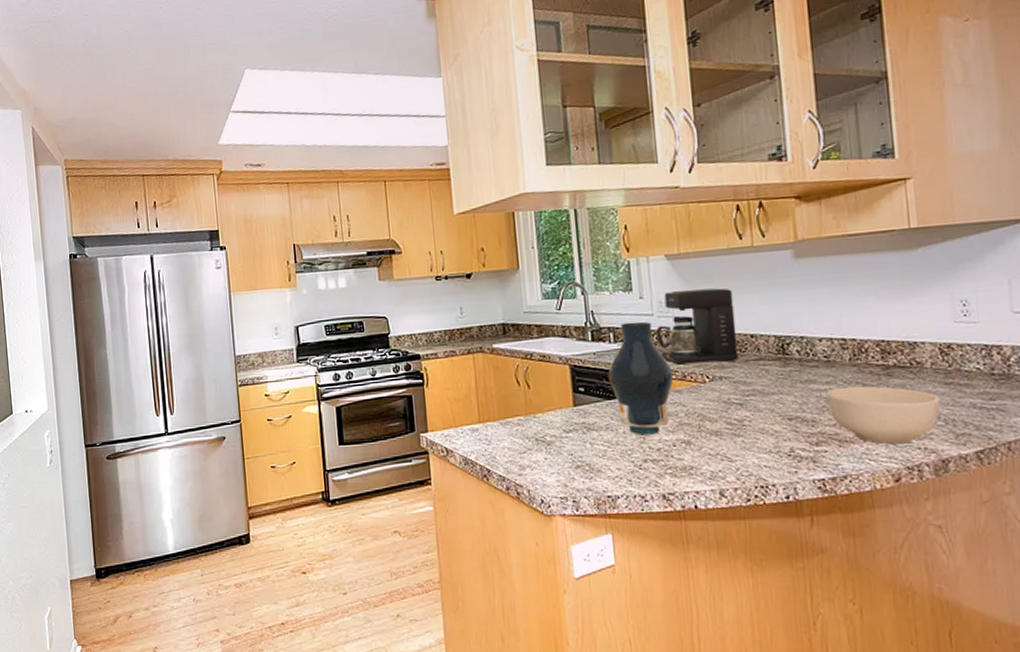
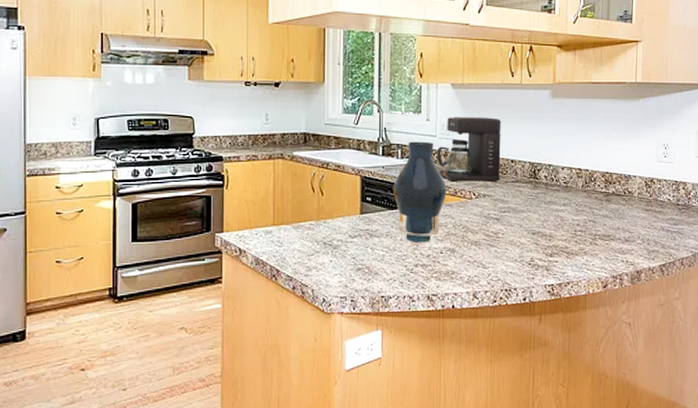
bowl: present [826,386,940,445] -> none [562,208,641,258]

